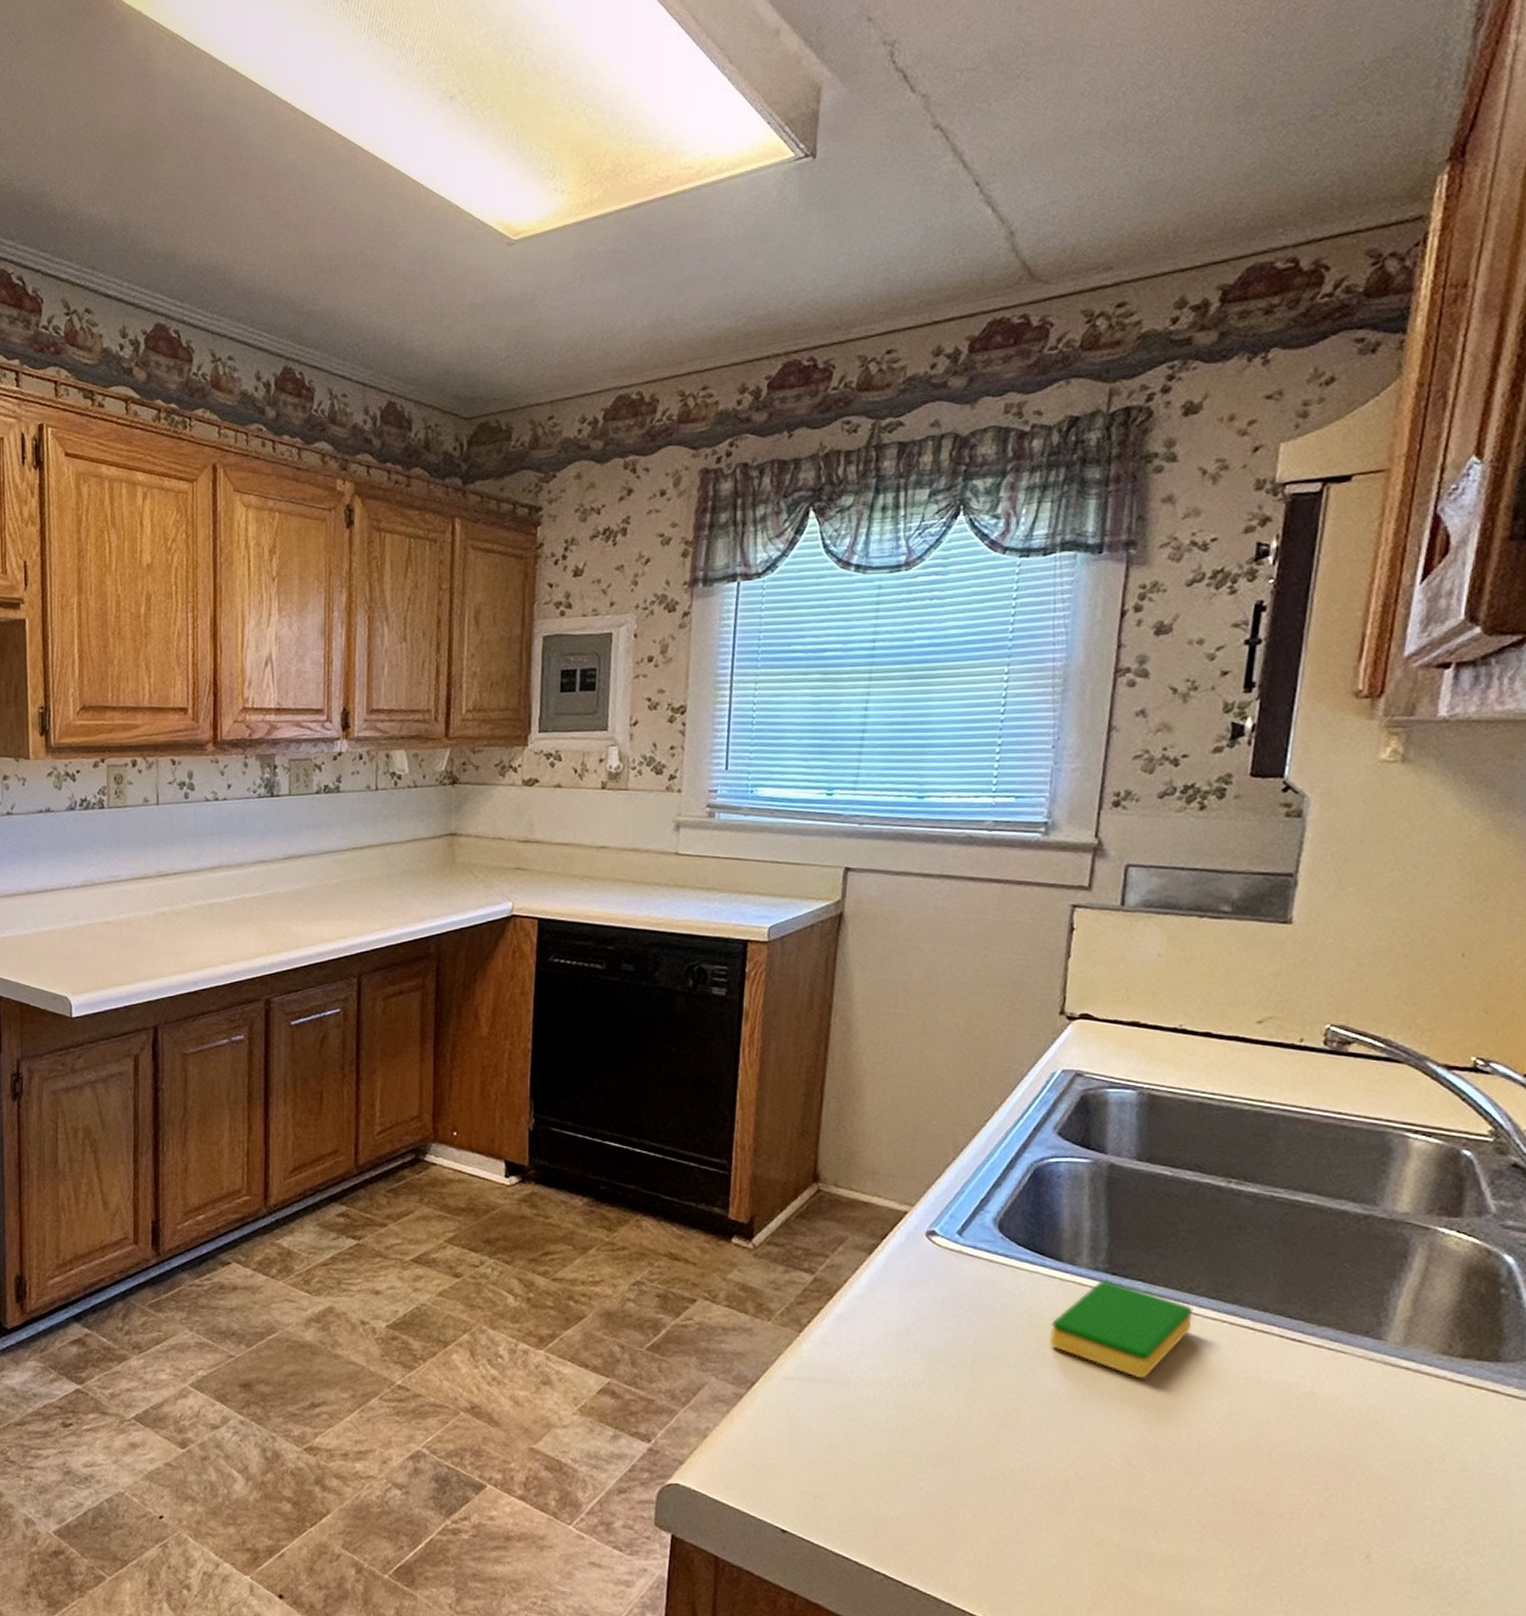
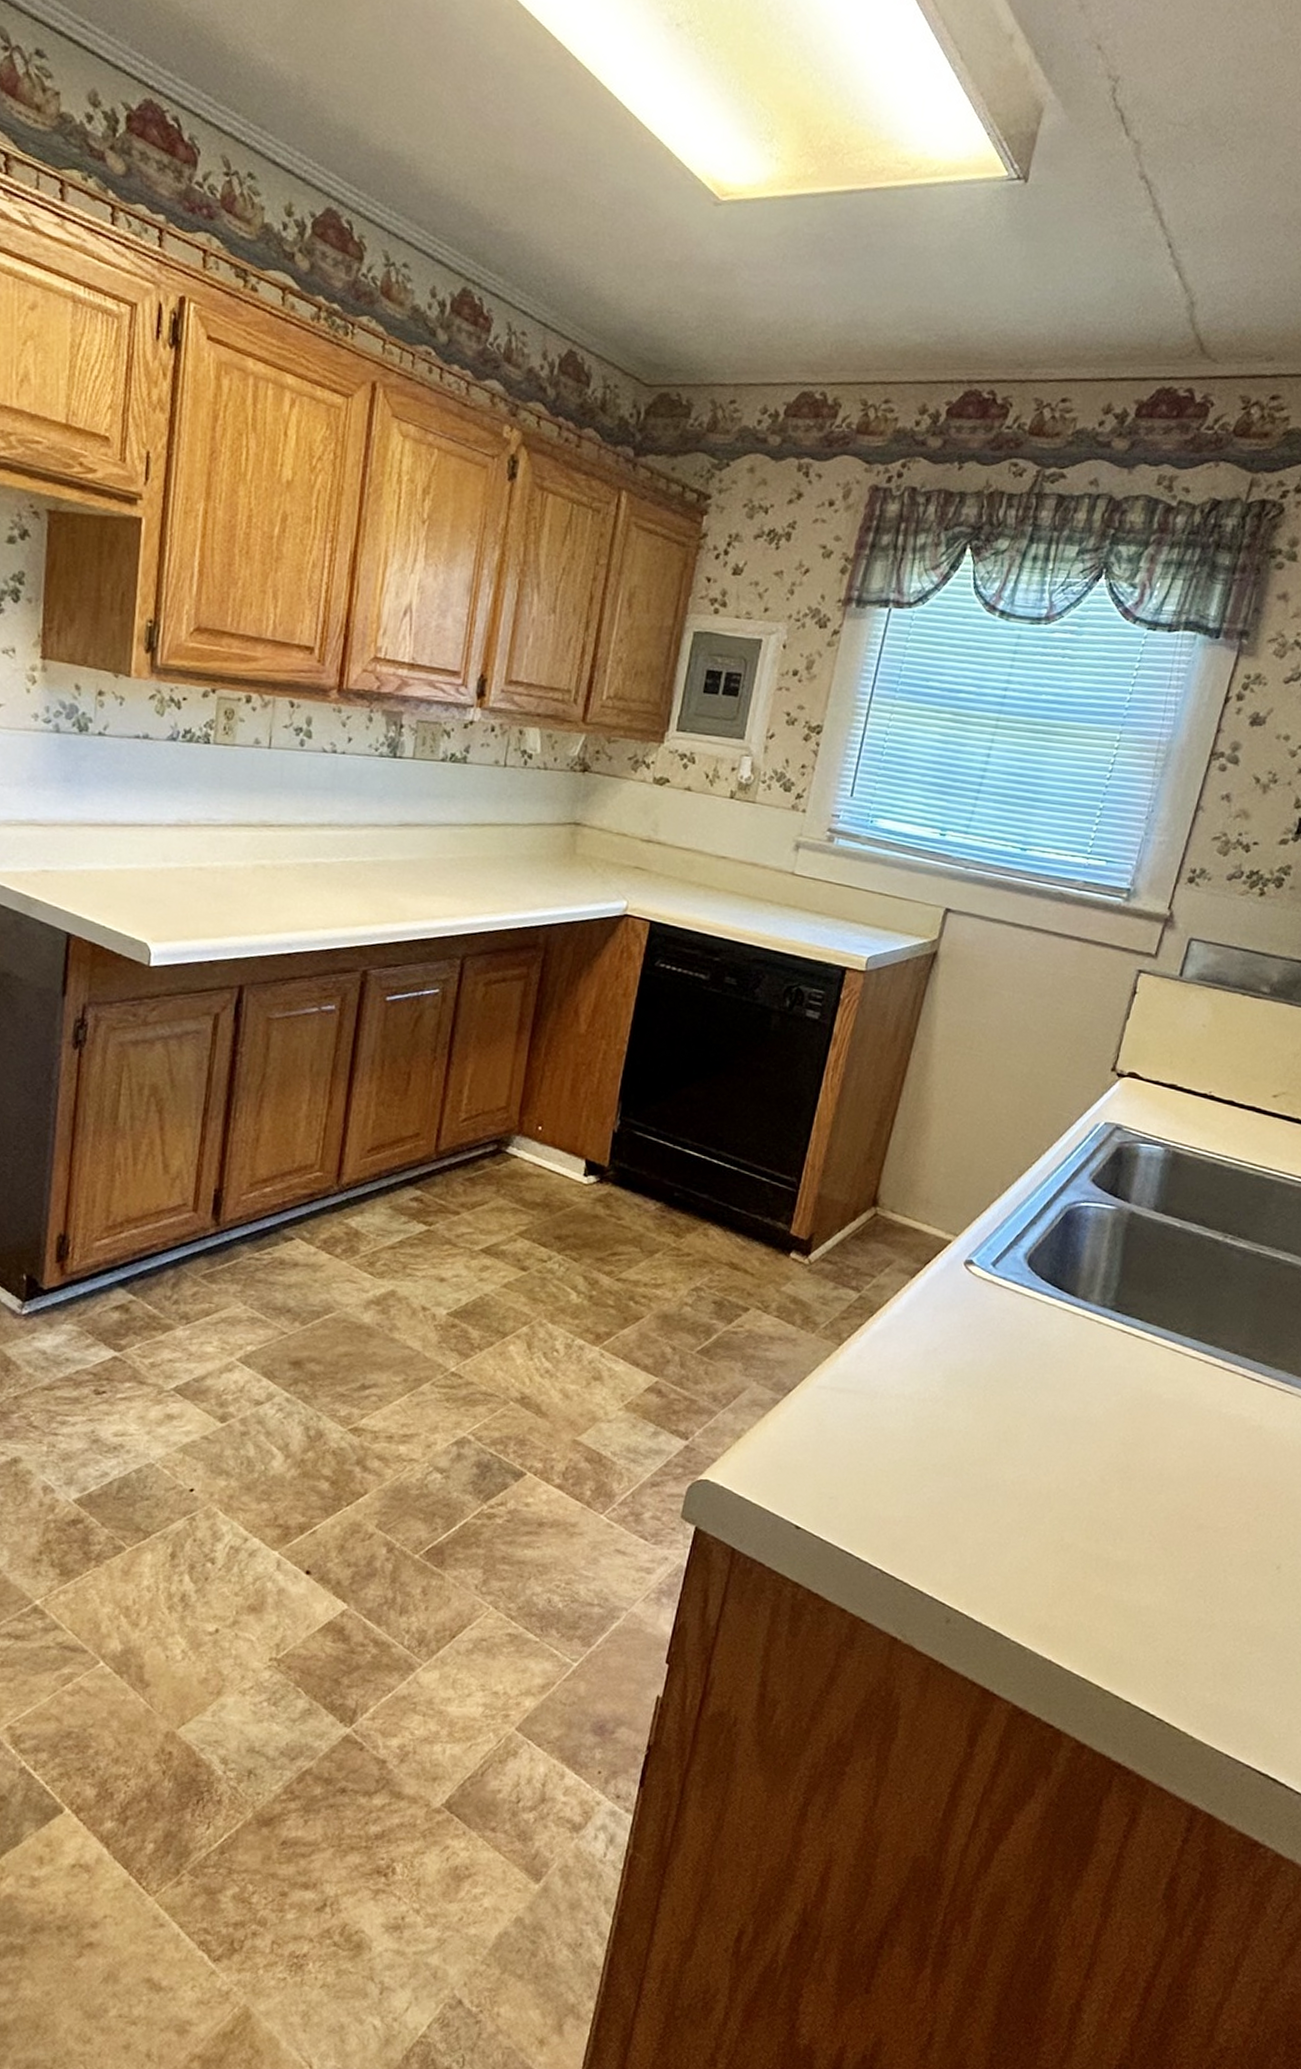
dish sponge: present [1049,1279,1193,1379] -> none [1054,1316,1178,1406]

